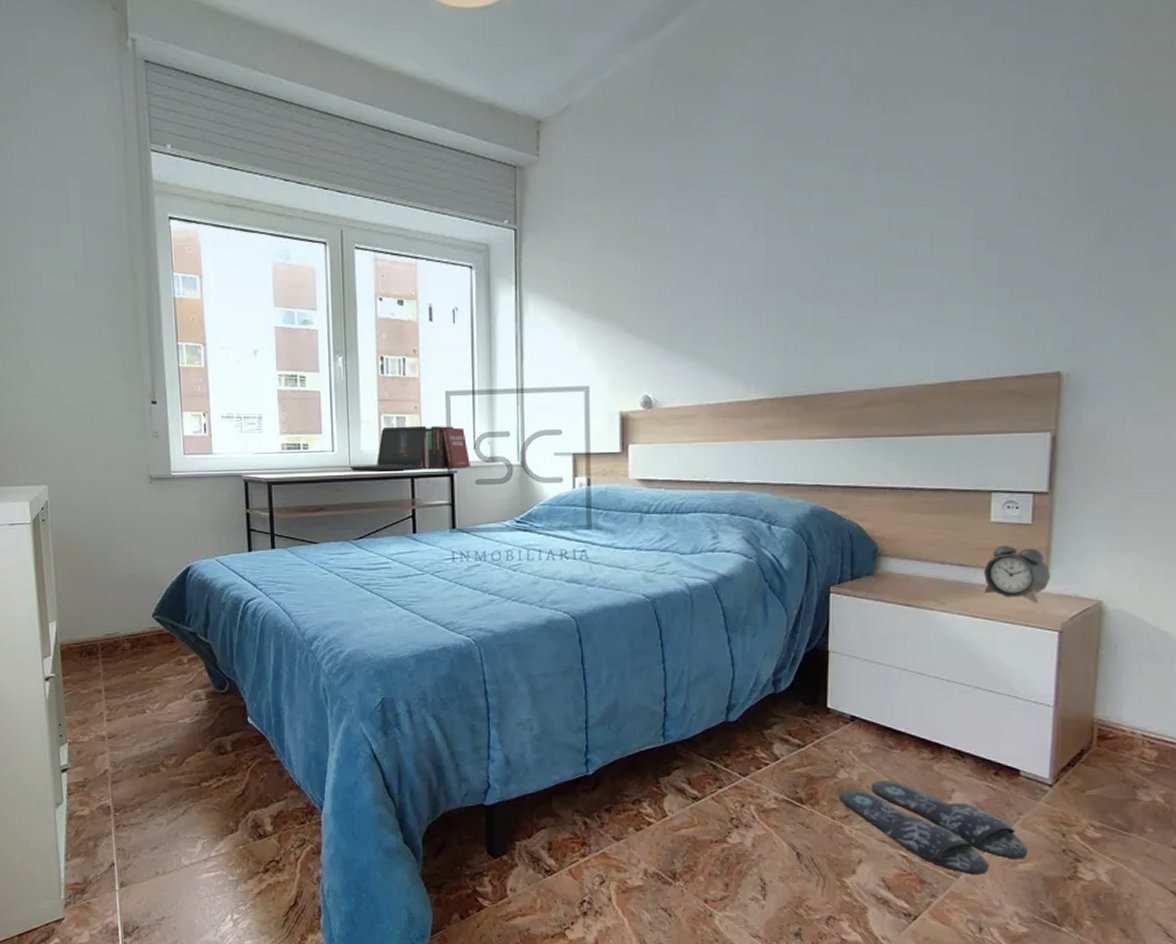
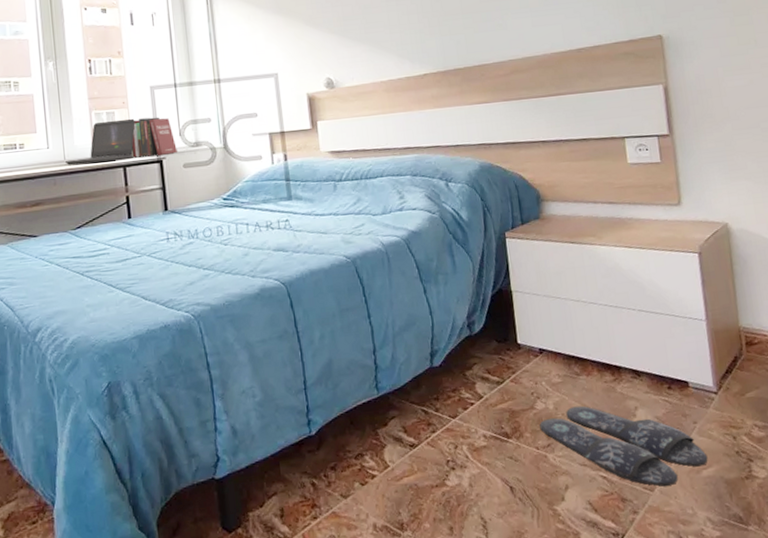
alarm clock: present [984,545,1050,603] -> none [629,182,683,230]

